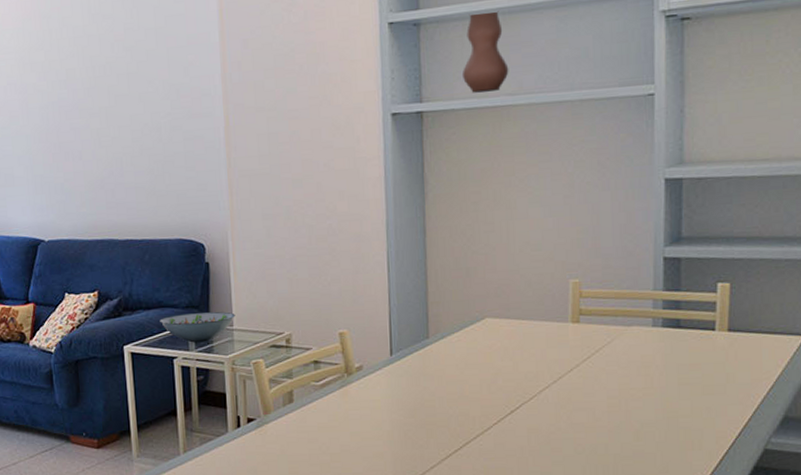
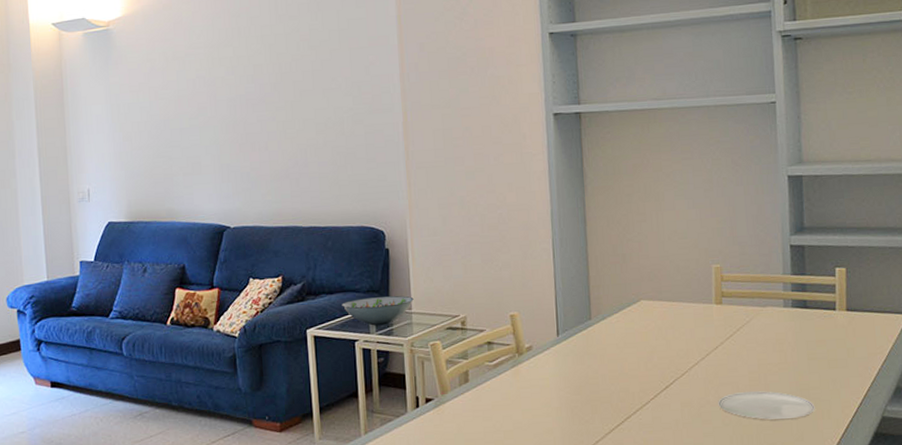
vase: present [461,11,509,93] -> none [613,26,654,98]
plate: none [570,418,684,451] -> present [718,391,815,422]

